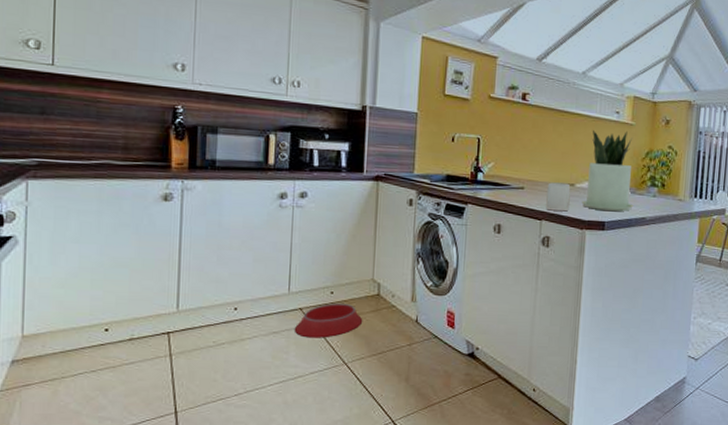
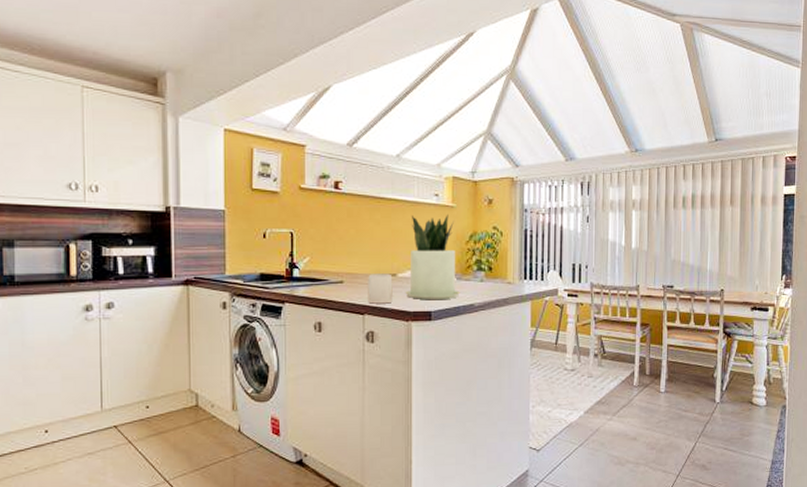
pet bowl: present [295,302,363,338] -> none [111,417,183,457]

